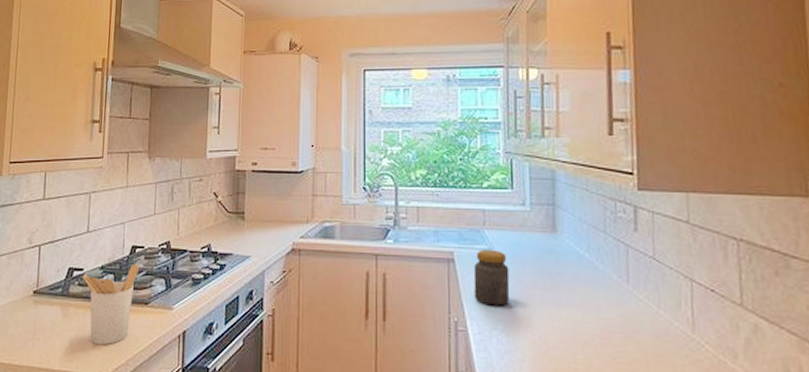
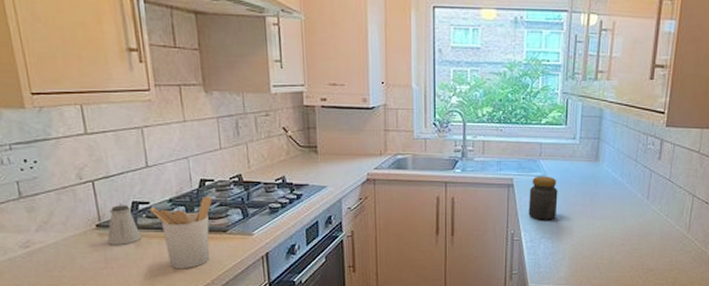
saltshaker: none [40,271,70,314] -> present [107,205,142,245]

